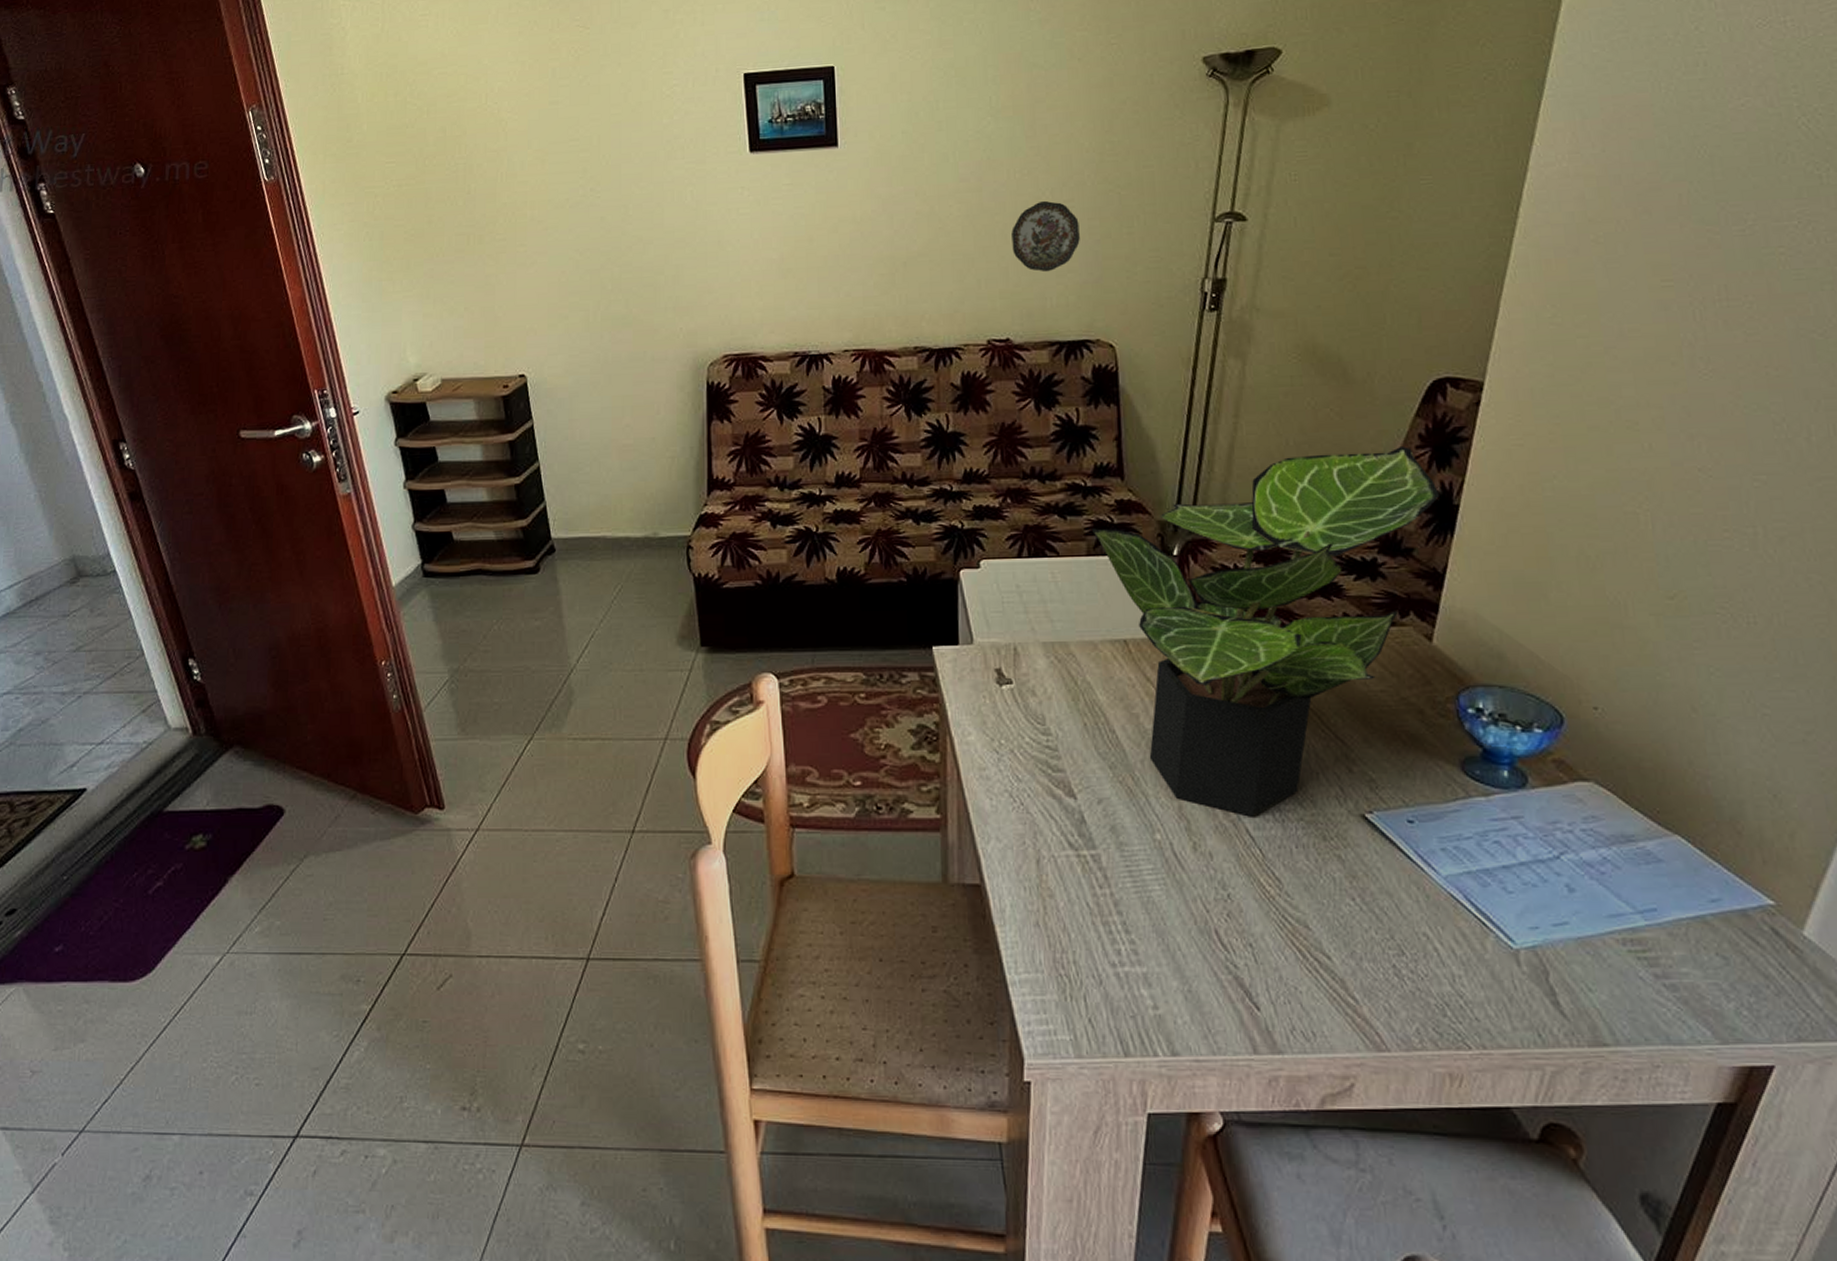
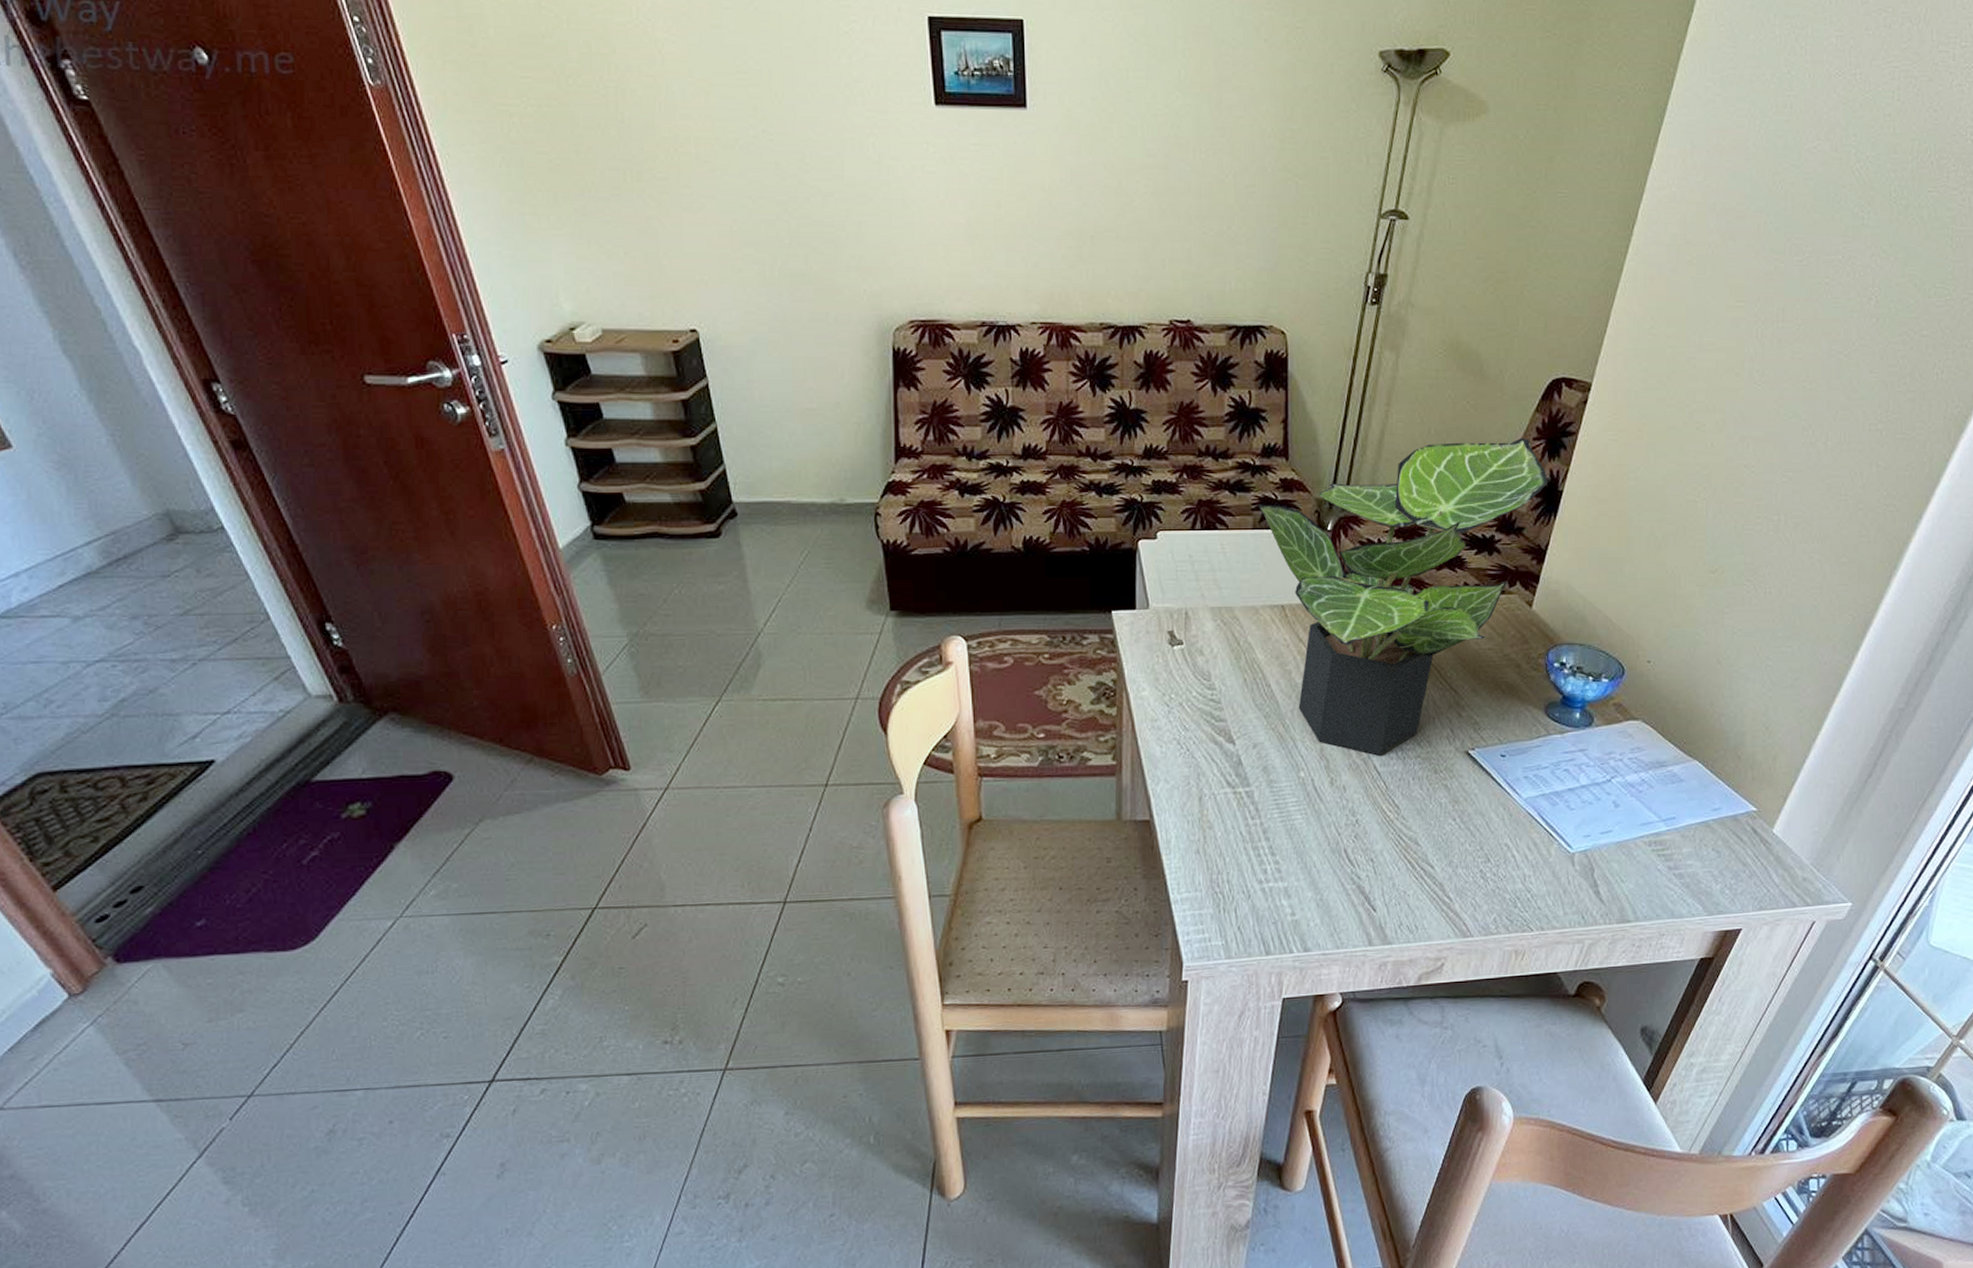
decorative plate: present [1011,200,1080,273] -> none [1195,183,1259,257]

